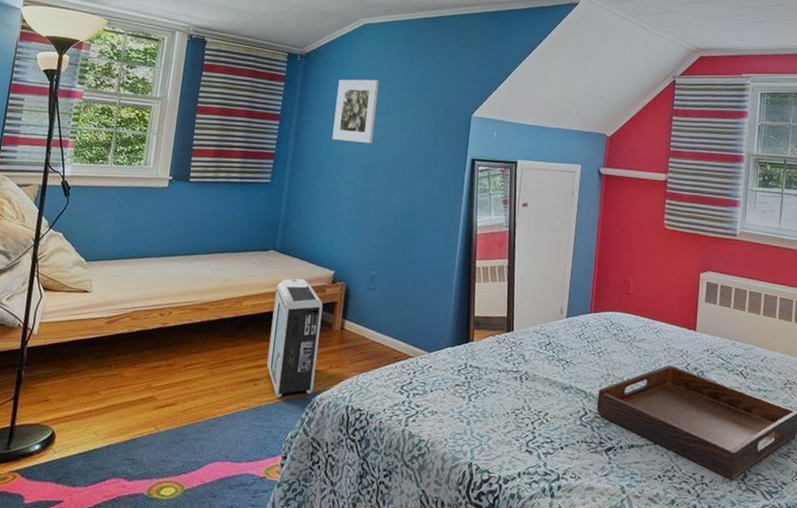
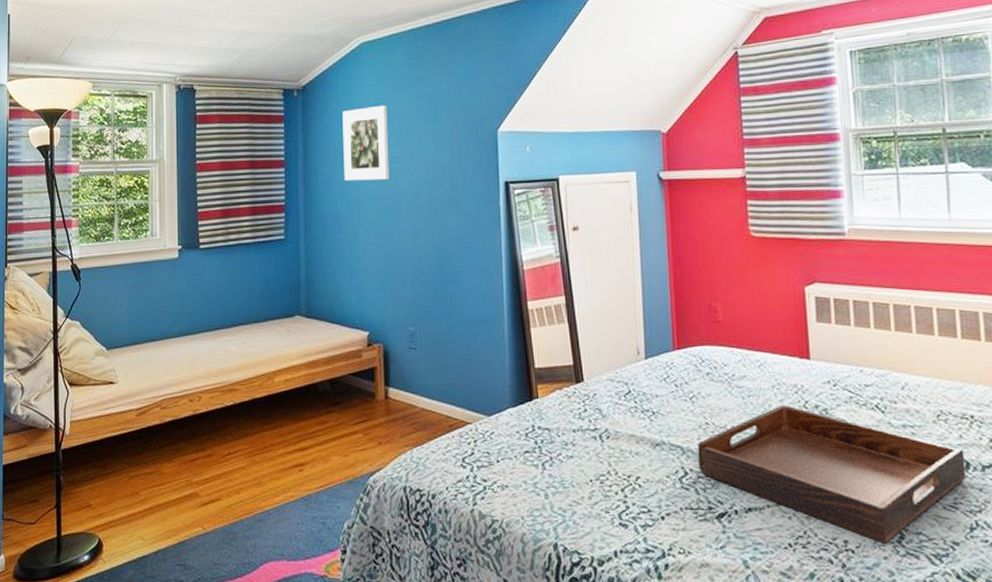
air purifier: present [266,278,323,398] -> none [307,344,364,484]

